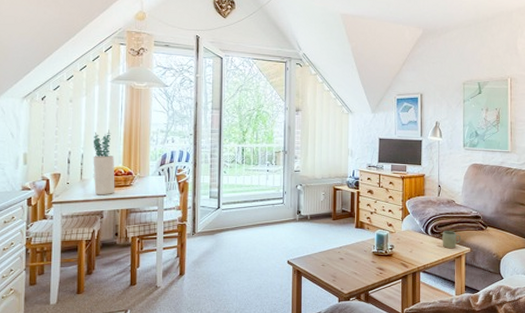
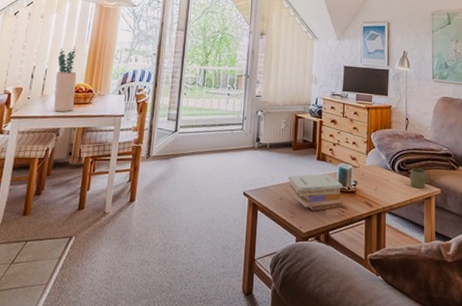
books: none [328,240,380,275] -> present [287,173,343,213]

